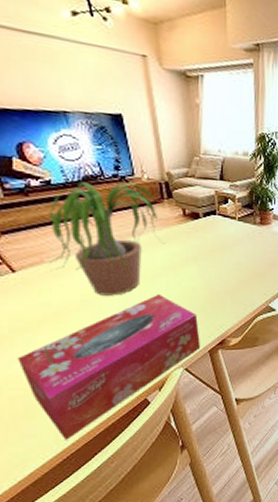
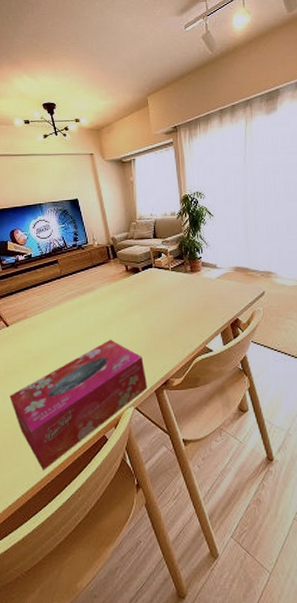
potted plant: present [49,181,167,296] -> none [30,249,114,342]

